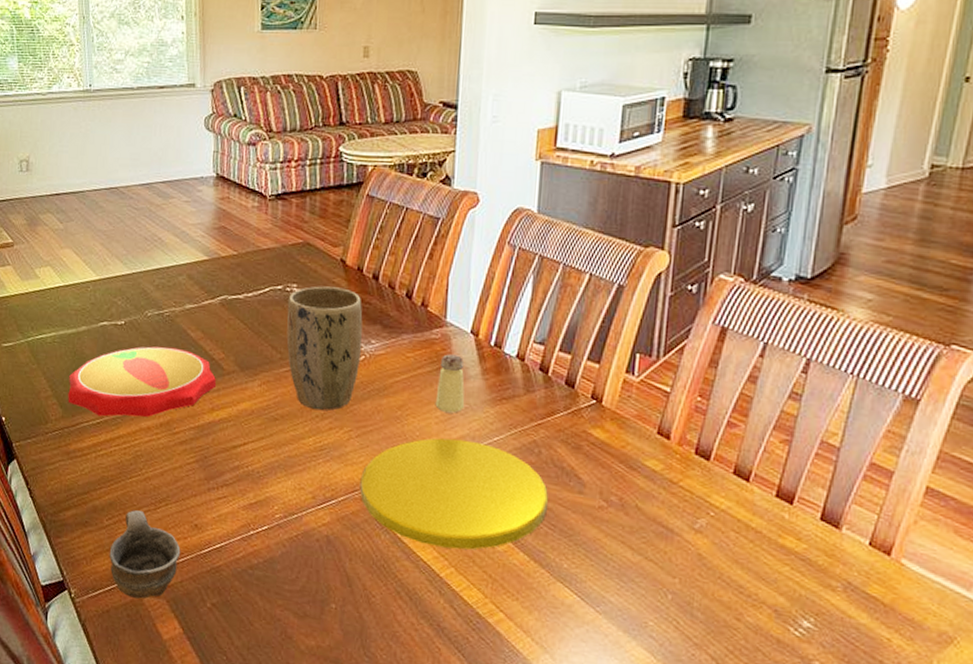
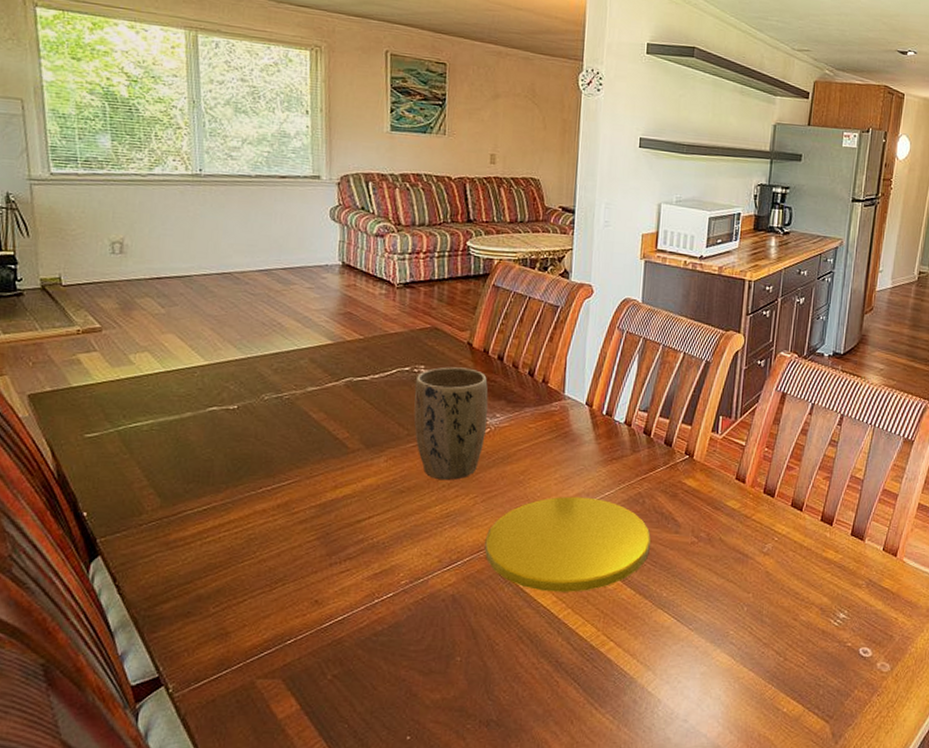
plate: present [68,346,217,417] -> none [168,429,341,503]
cup: present [109,510,181,599] -> none [215,594,299,682]
saltshaker: present [435,354,465,413] -> none [554,423,581,474]

